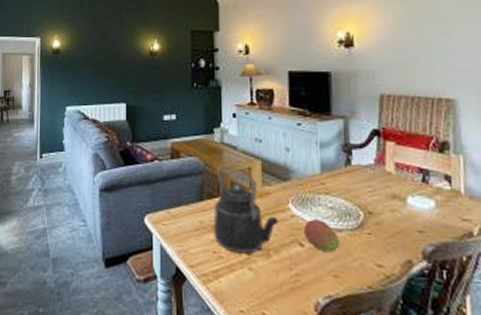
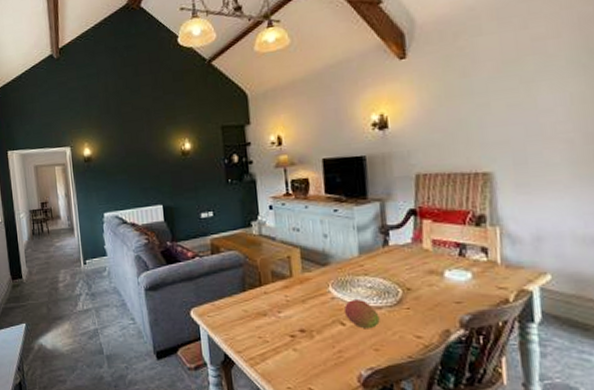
kettle: present [213,169,279,254] -> none [256,259,320,337]

